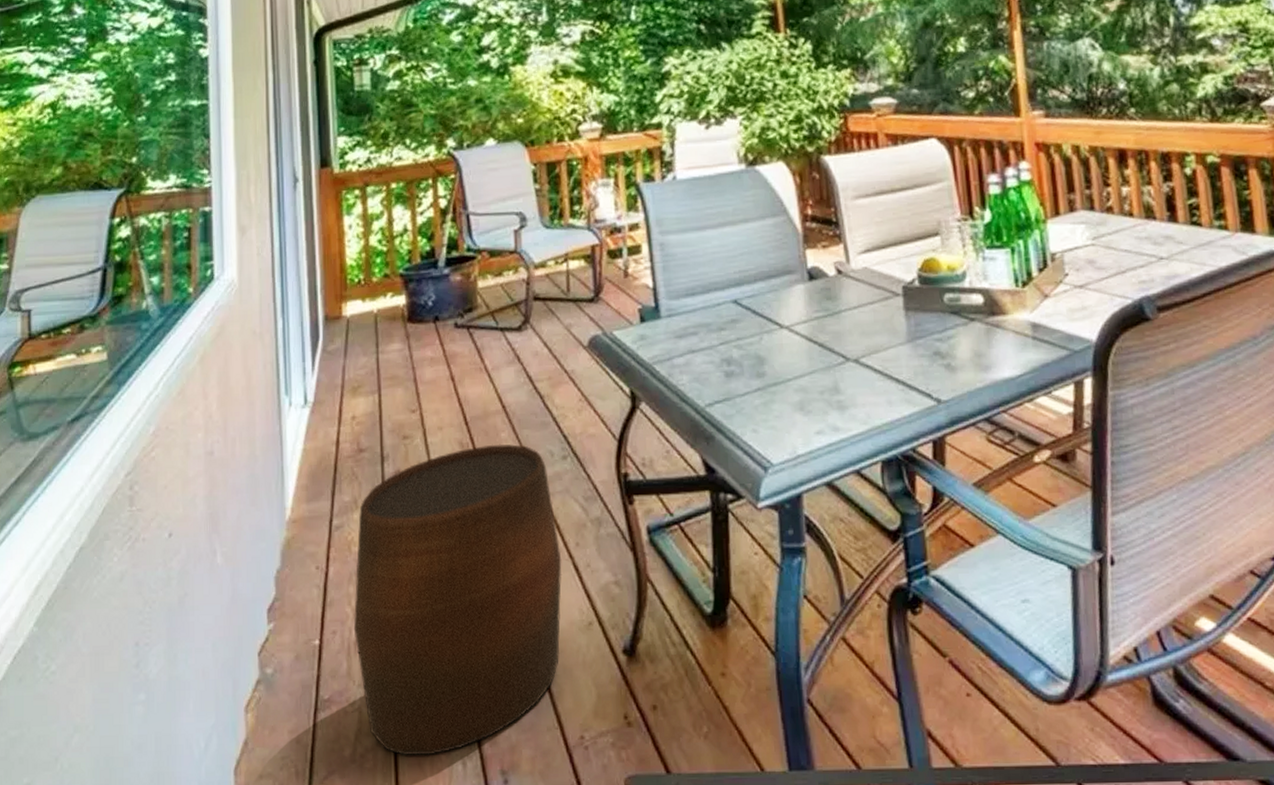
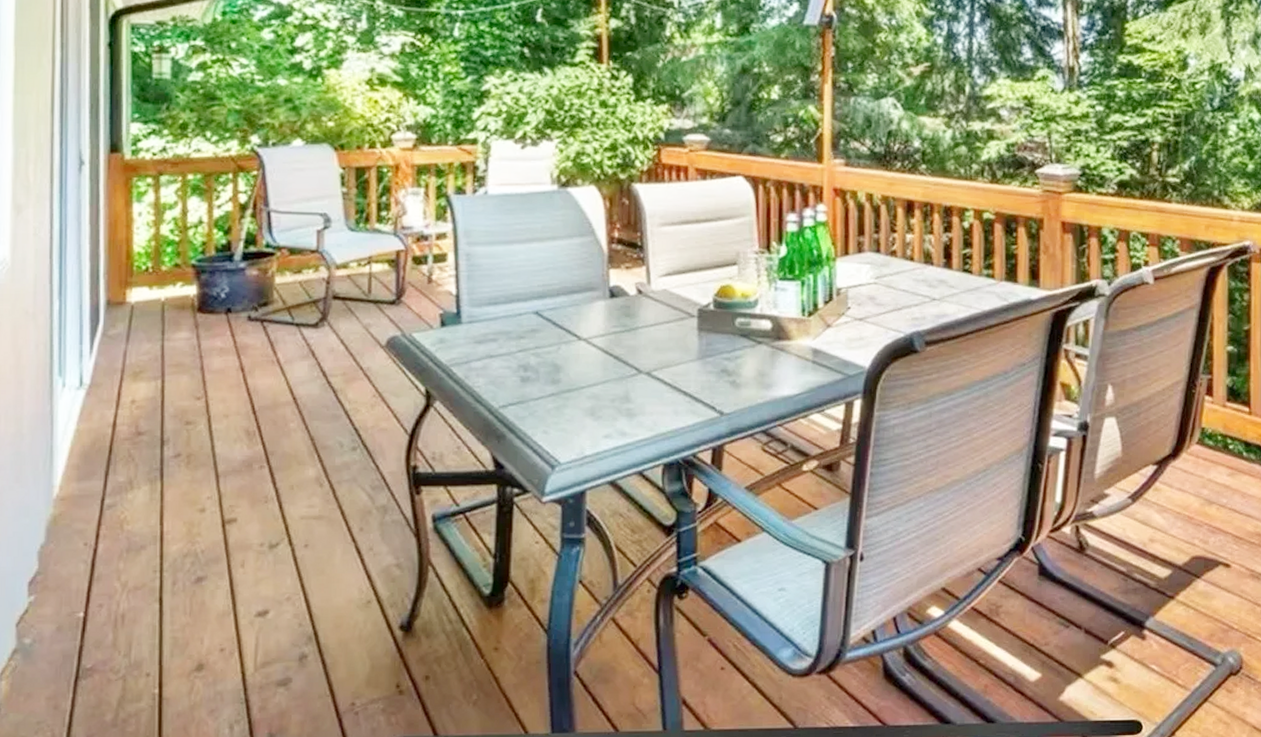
stool: present [353,444,562,756] -> none [121,433,345,721]

